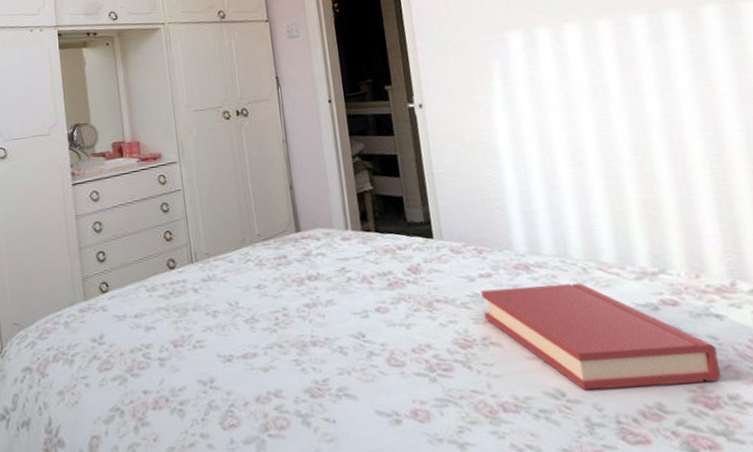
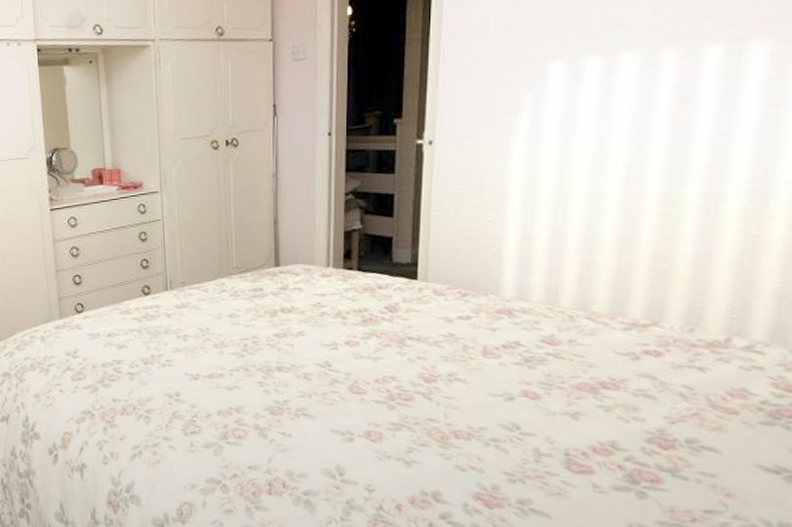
hardback book: present [480,283,721,391] -> none [454,330,688,427]

